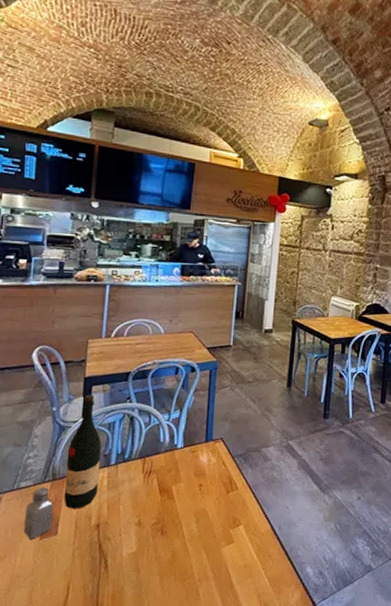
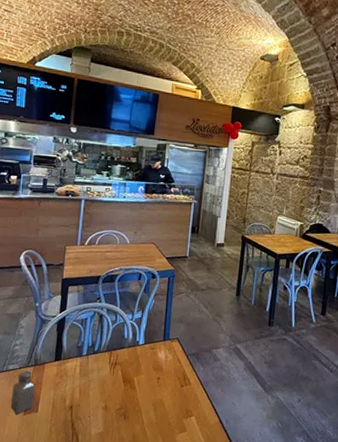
wine bottle: present [64,394,101,509] -> none [43,293,75,392]

